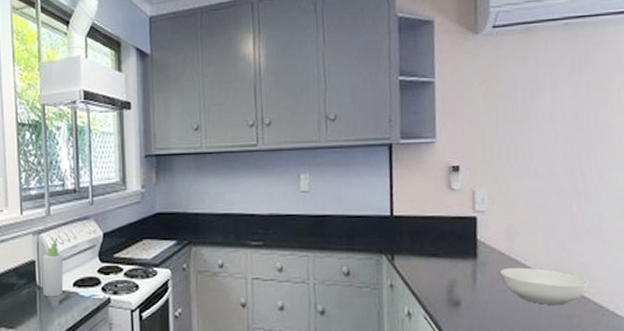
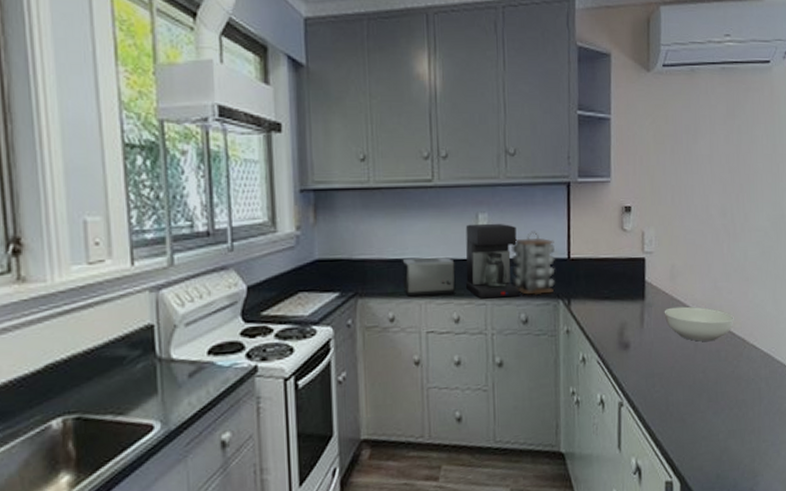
bottle: present [42,237,64,297] -> none [164,294,194,371]
toaster: none [230,212,279,246] -> present [402,256,456,297]
coffee maker: none [288,182,341,251] -> present [465,223,520,299]
spice rack: none [332,189,378,250] -> present [511,231,556,296]

